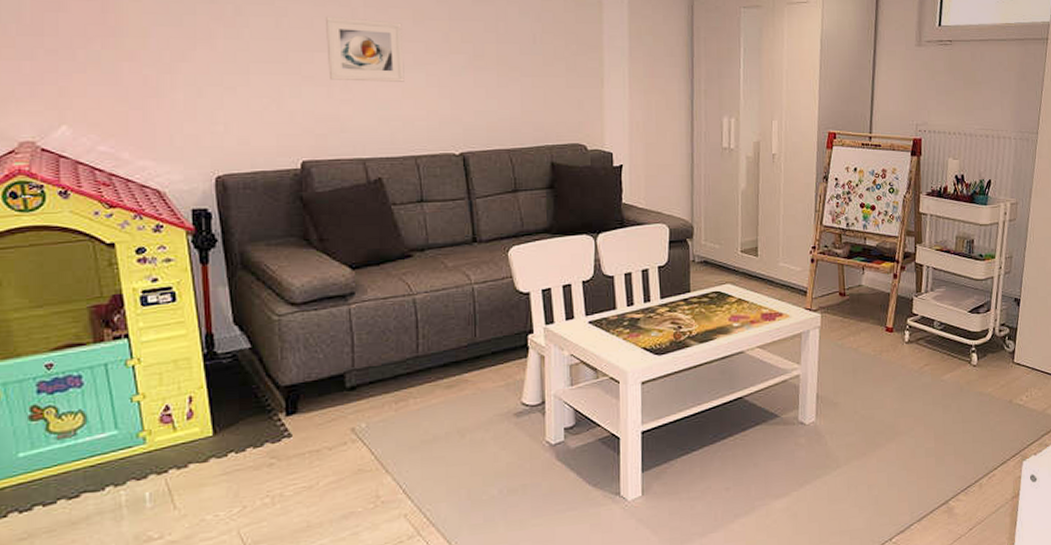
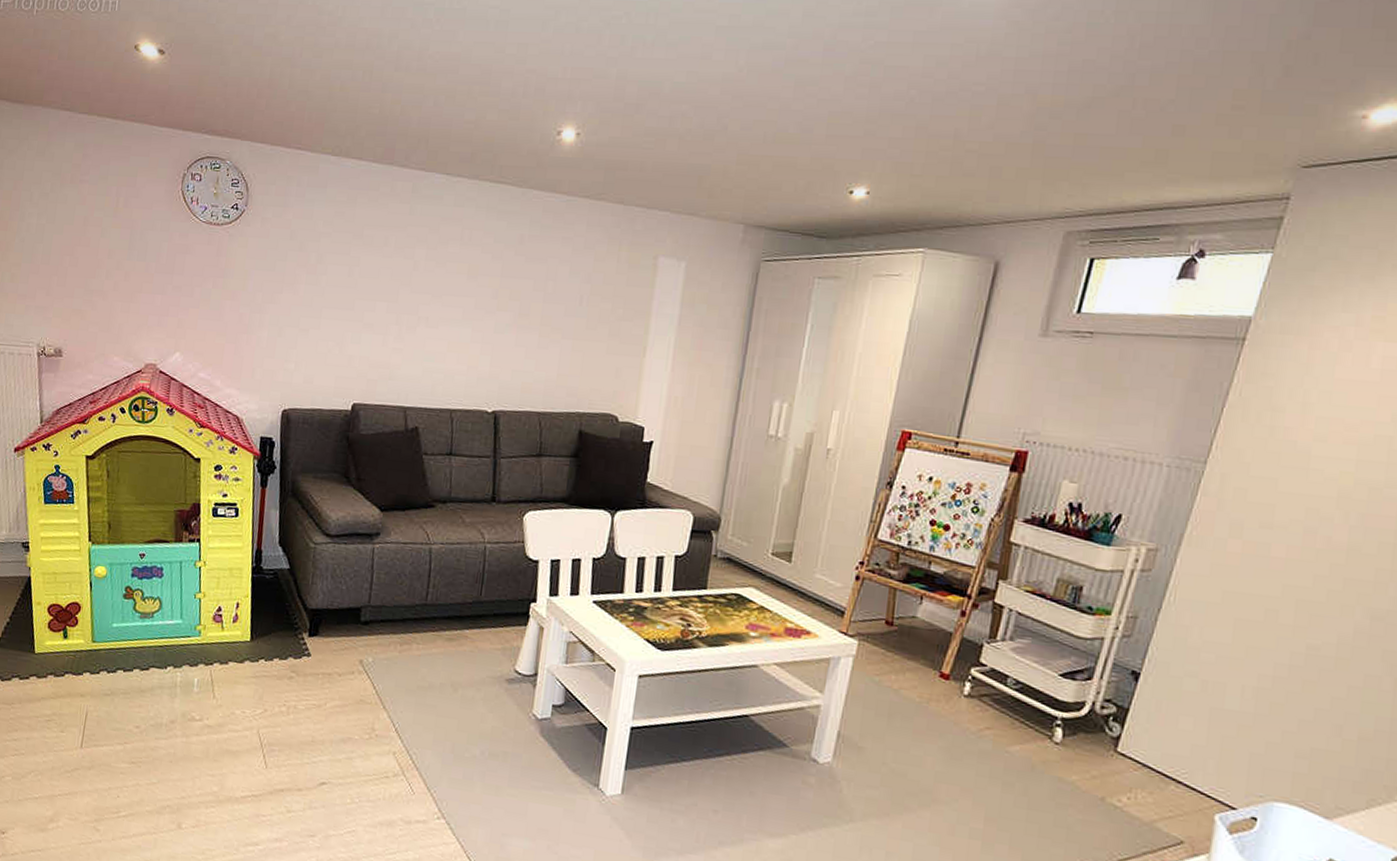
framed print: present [326,17,405,82] -> none [386,268,457,336]

